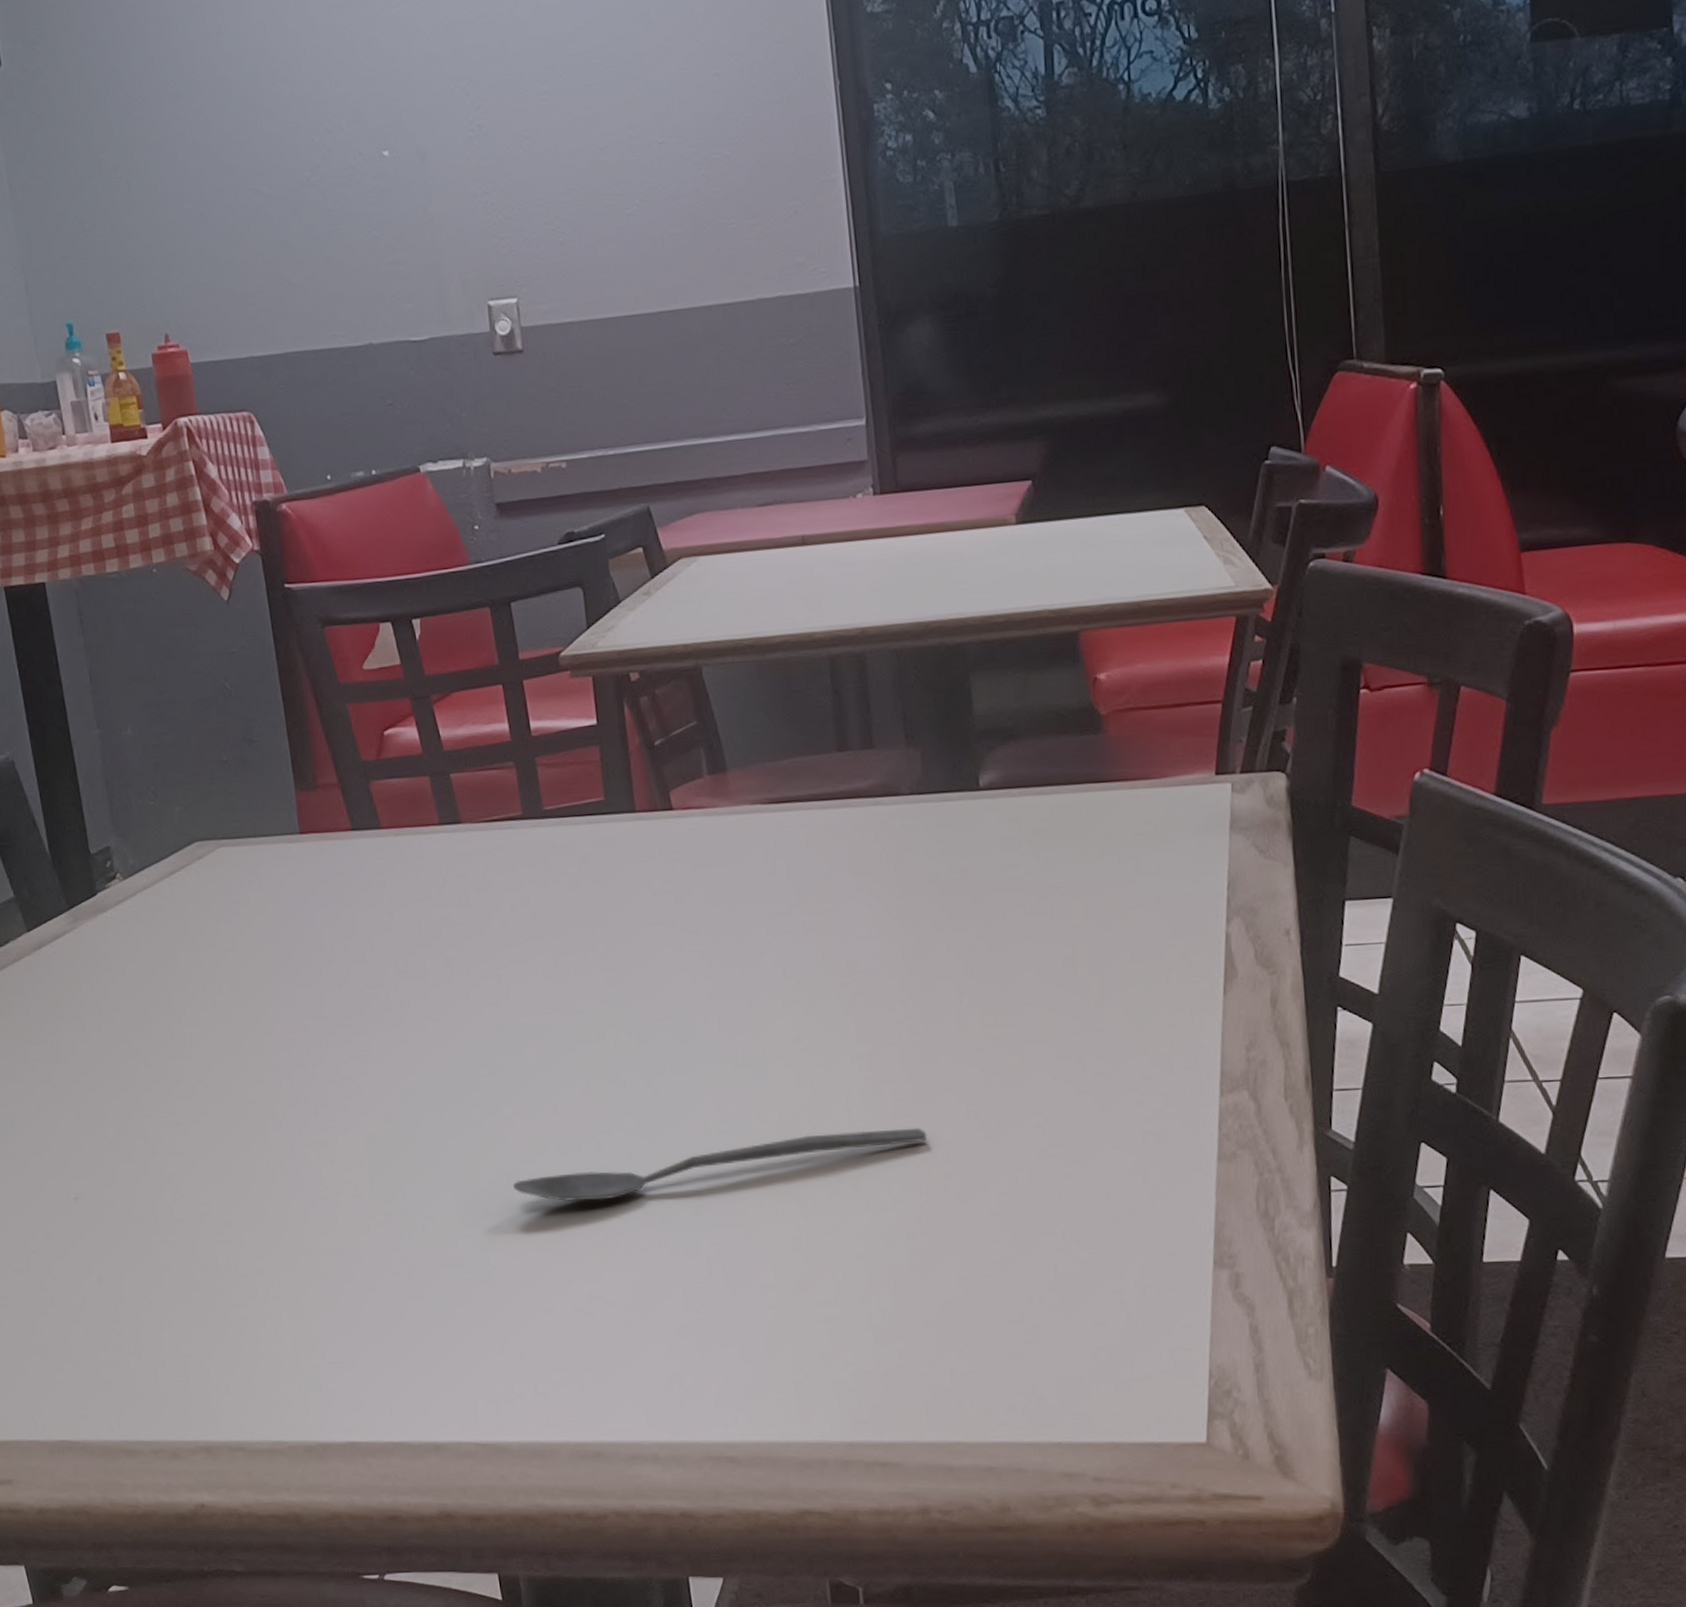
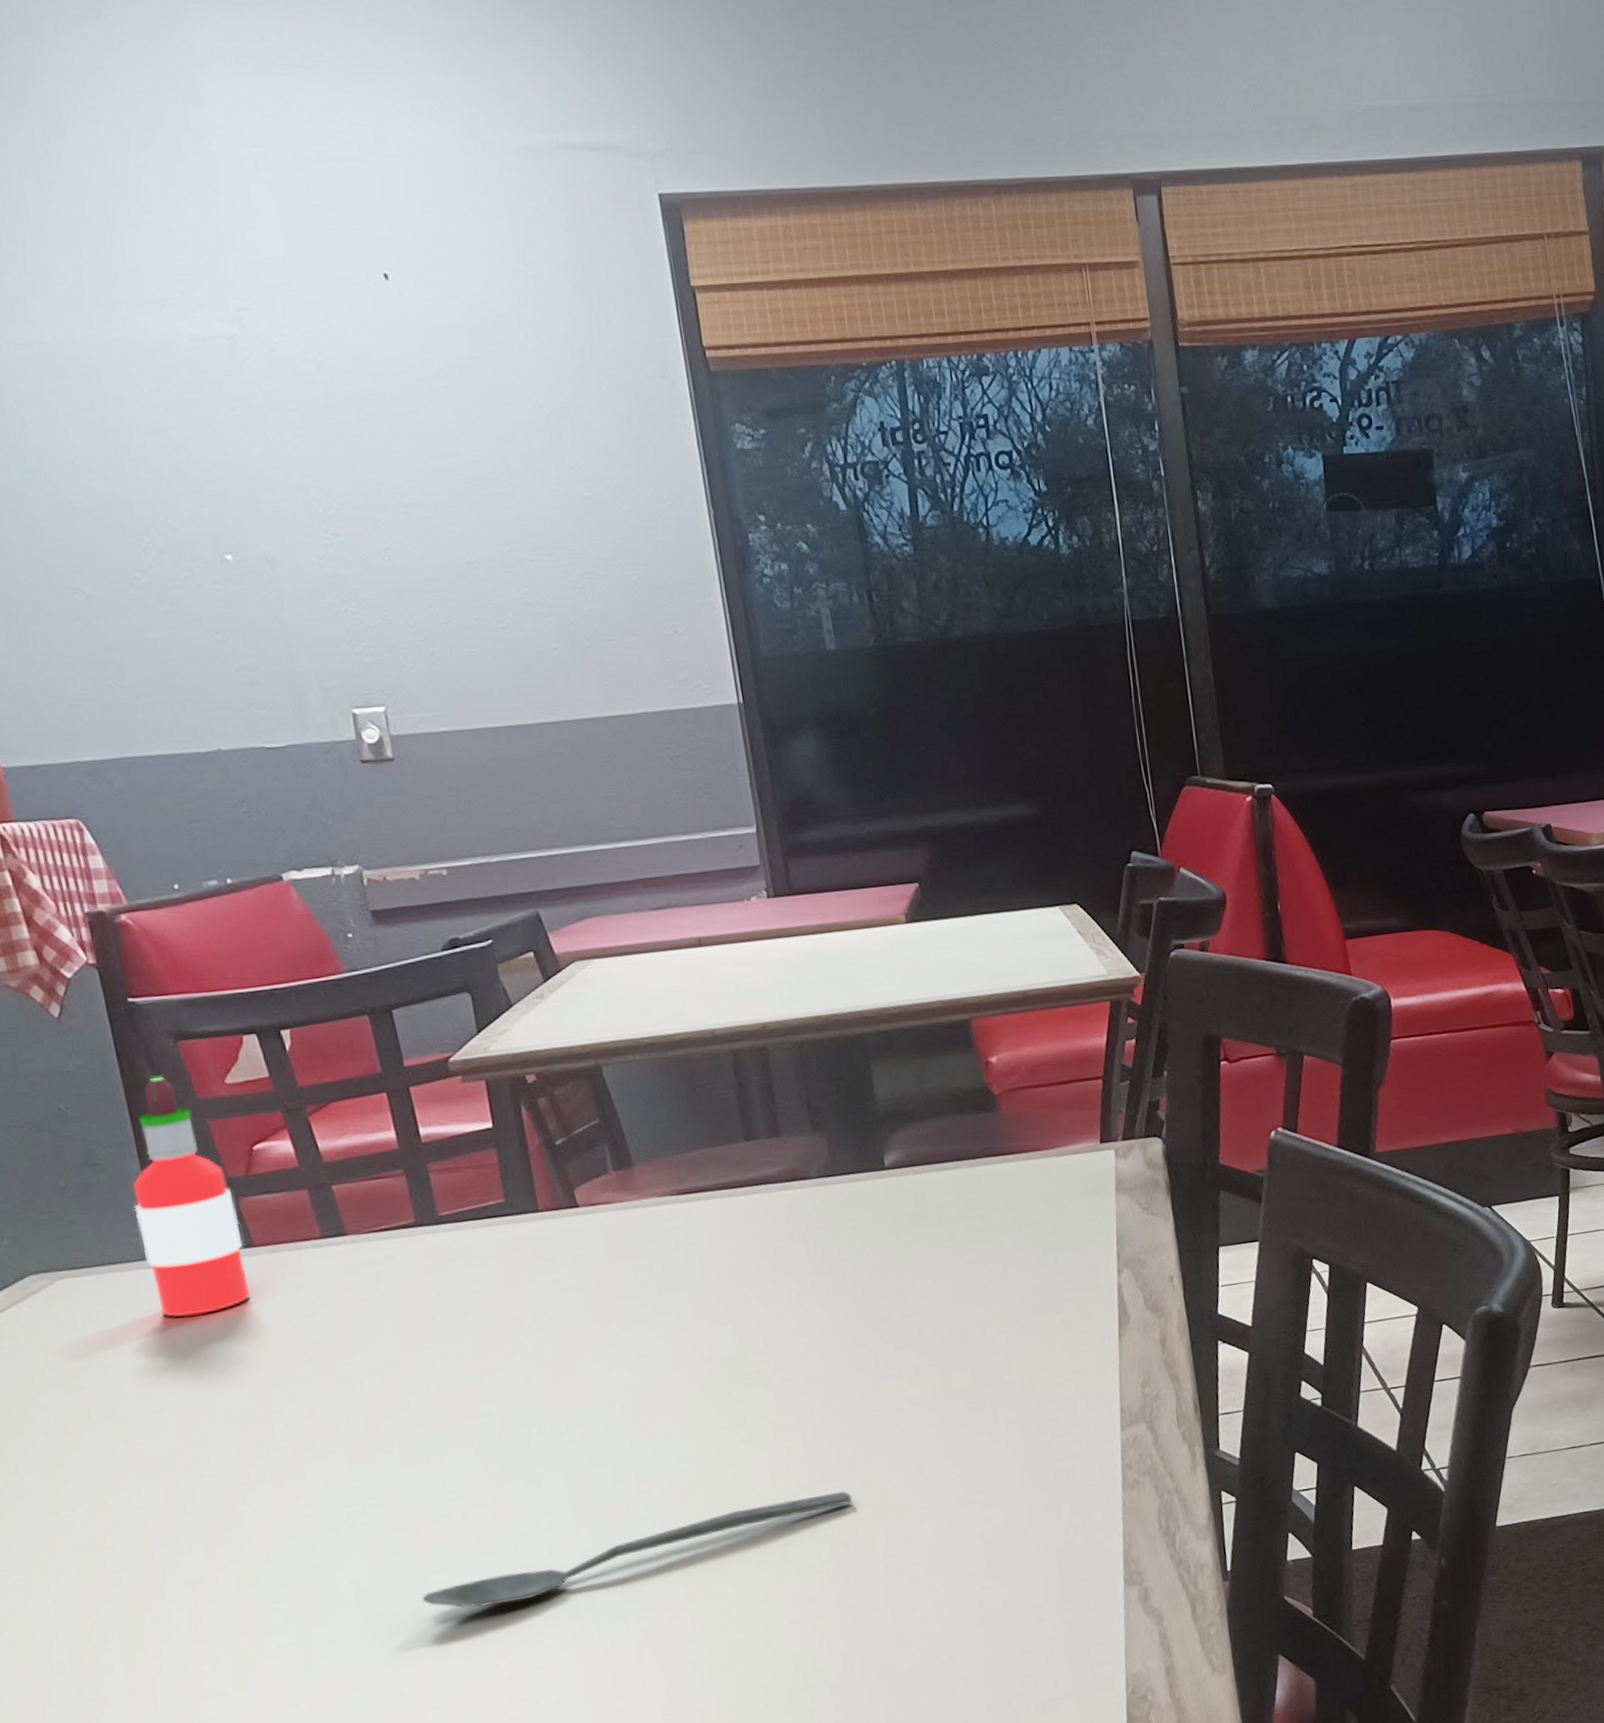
hot sauce: none [282,660,376,891] -> present [133,1076,251,1317]

